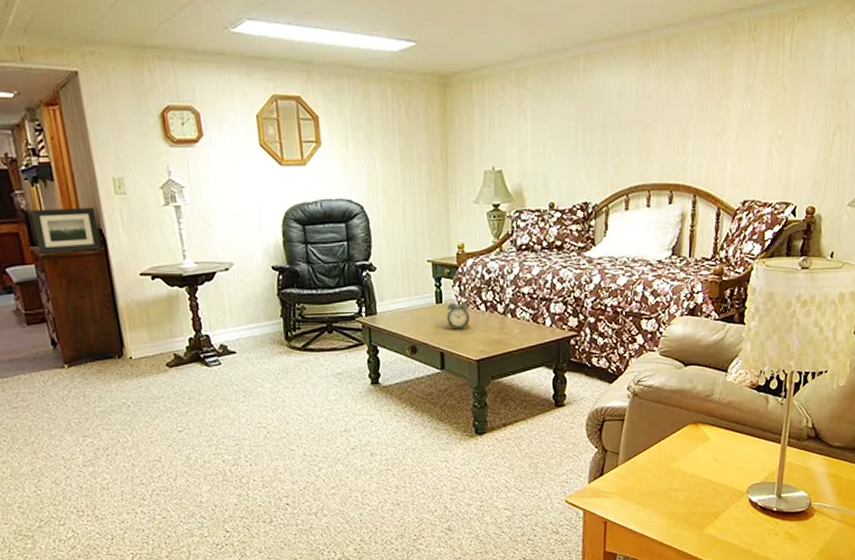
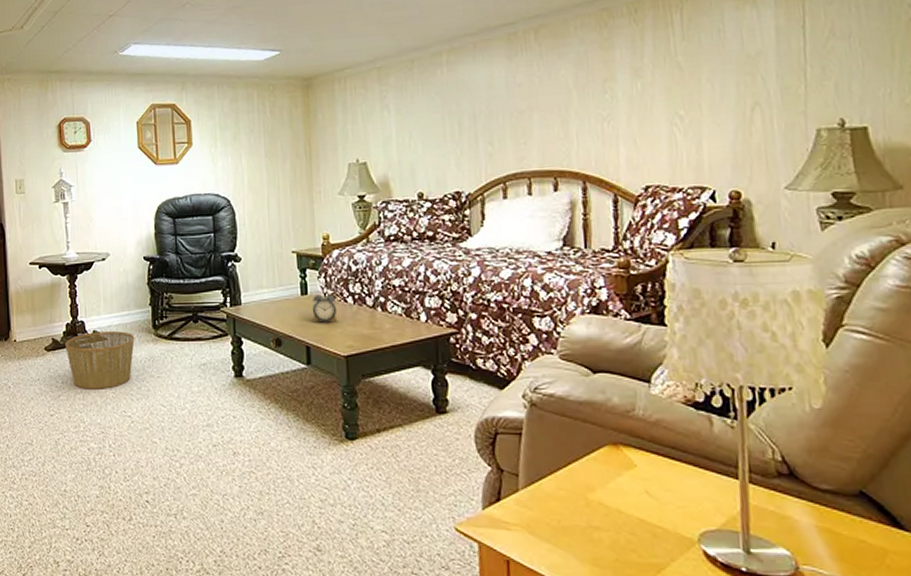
basket: none [189,344,267,404] -> present [65,331,135,389]

